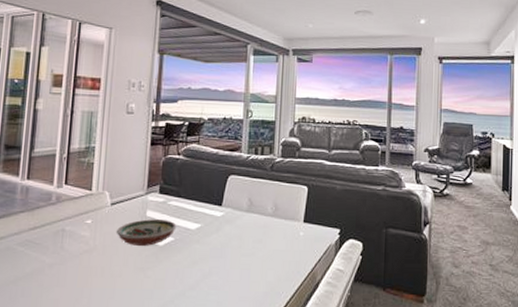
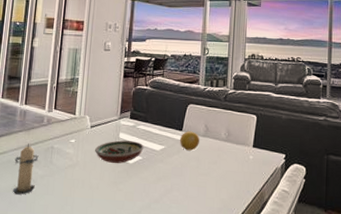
candle: none [13,226,46,288] -> present [12,143,39,195]
fruit: none [218,206,242,228] -> present [179,131,199,151]

